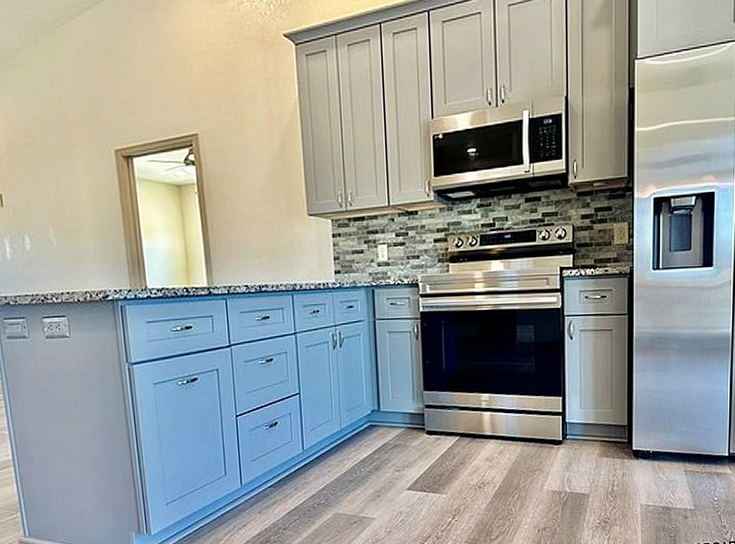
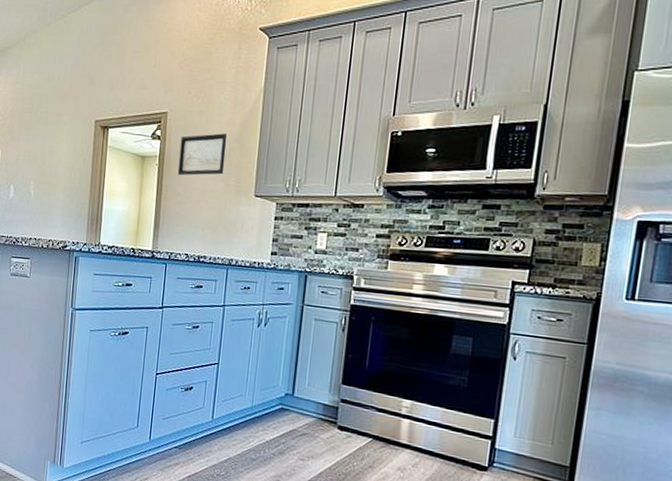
wall art: none [218,152,271,203] -> present [177,133,228,176]

